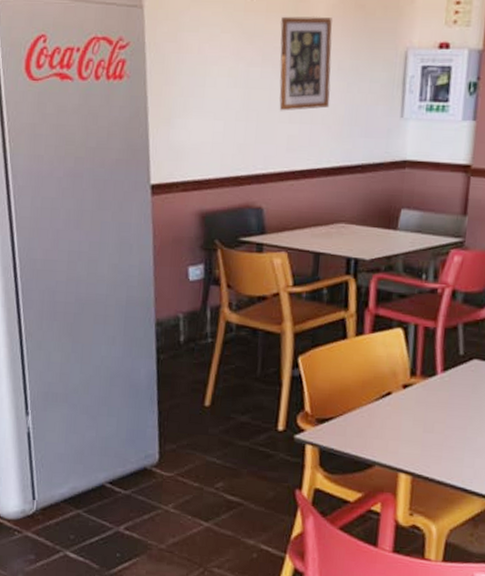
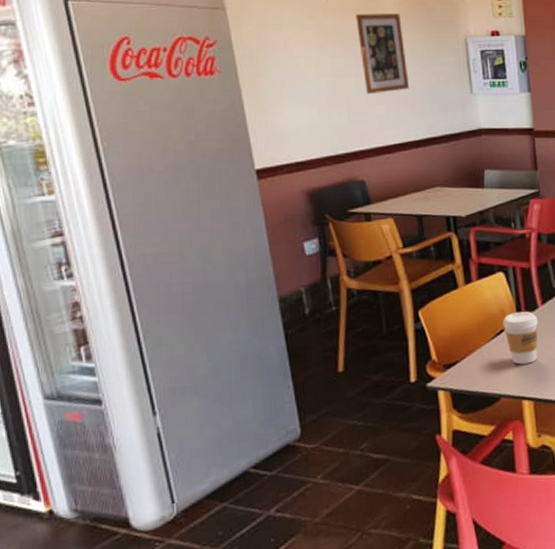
coffee cup: none [391,375,434,435] -> present [503,311,538,365]

